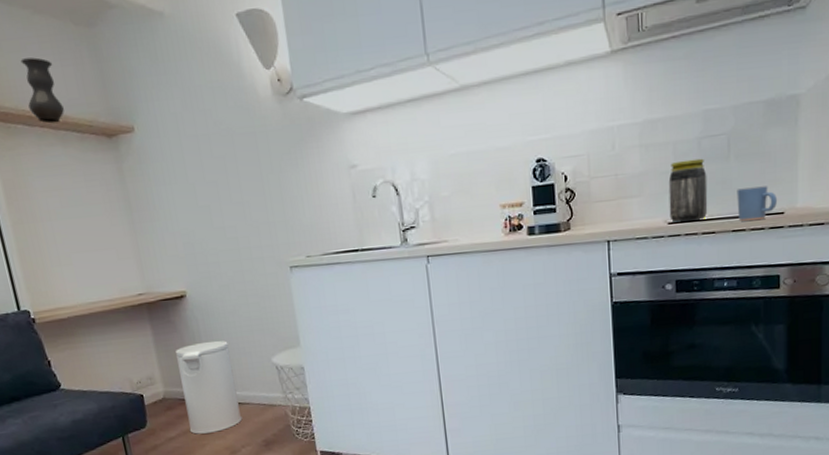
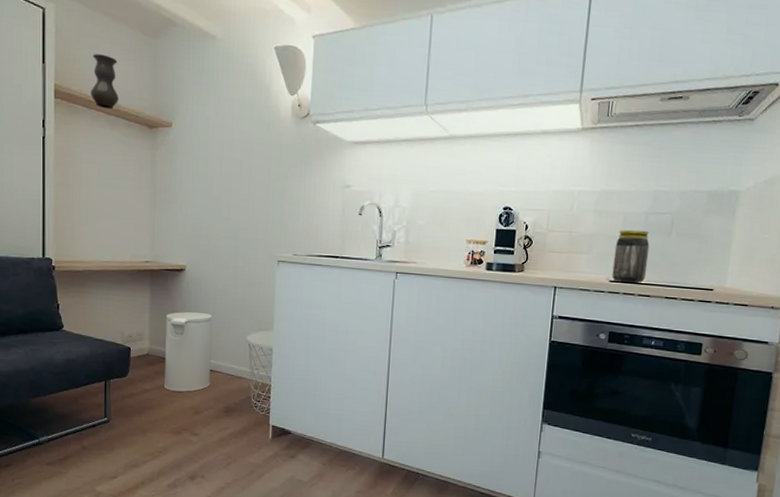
mug: present [737,186,777,221] -> none [672,262,709,293]

